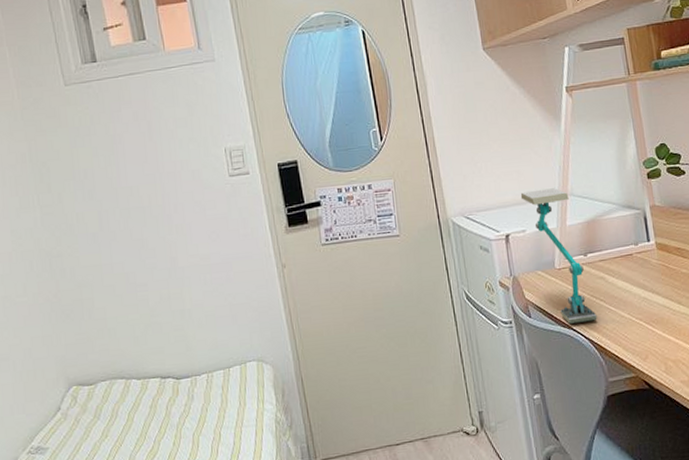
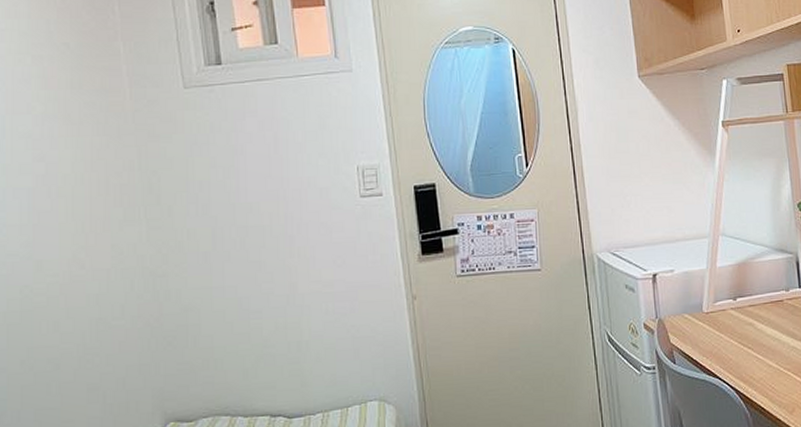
desk lamp: present [520,188,597,324] -> none [670,227,744,372]

